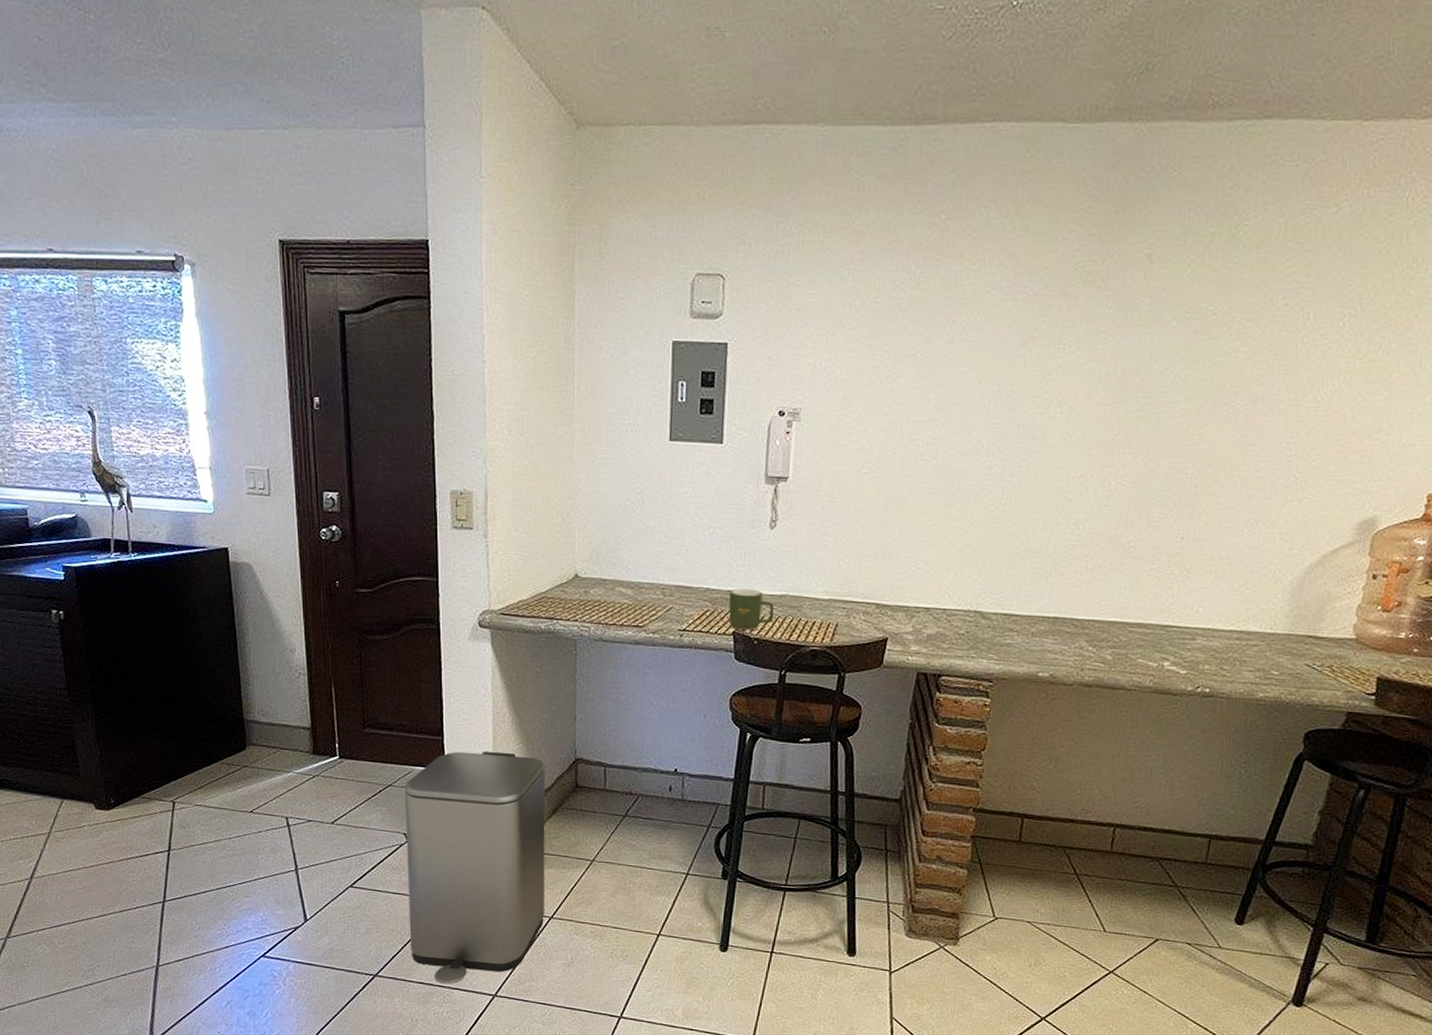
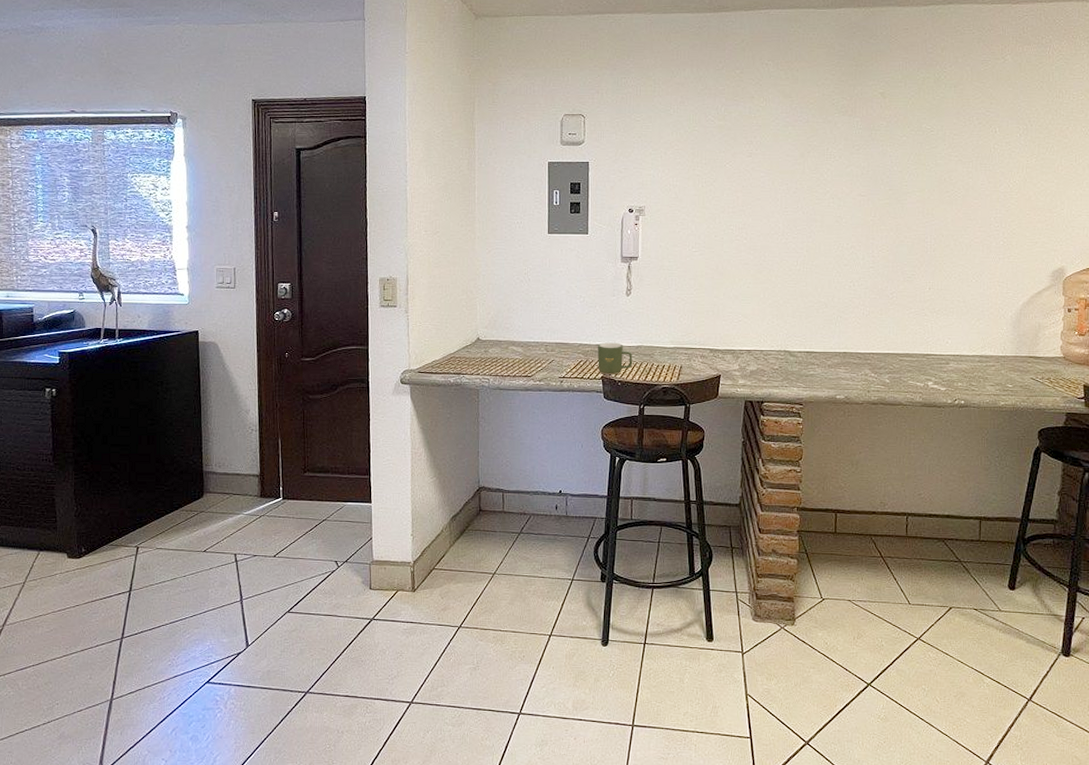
pedal bin: present [404,750,546,984] -> none [336,485,455,695]

